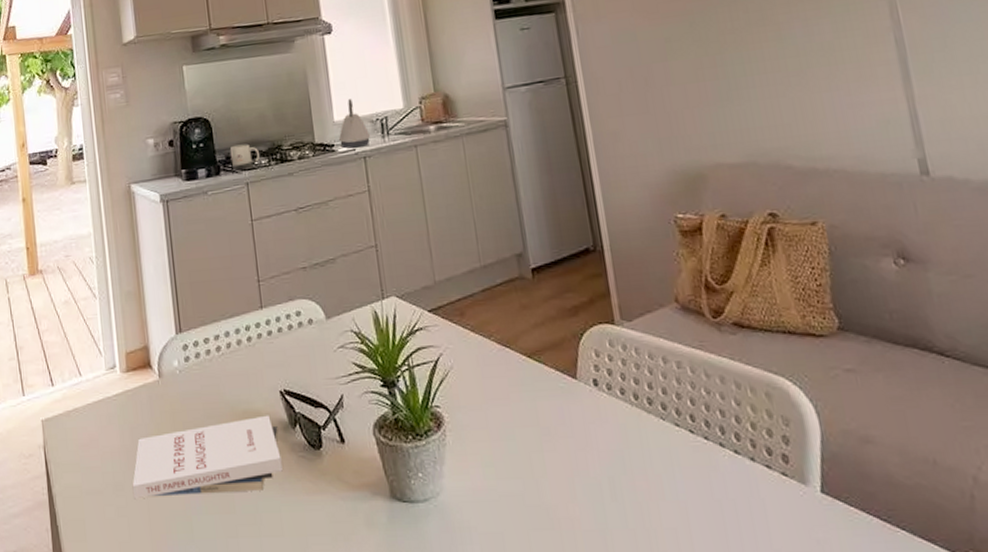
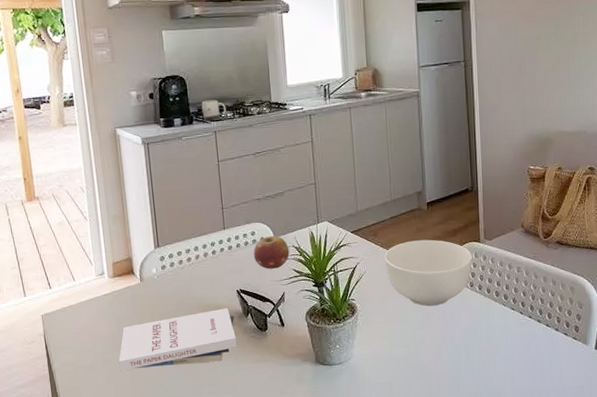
fruit: none [299,316,348,362] -> present [253,236,290,269]
kettle: present [339,99,370,149] -> none [291,68,315,108]
bowl: none [477,320,607,419] -> present [384,239,472,306]

